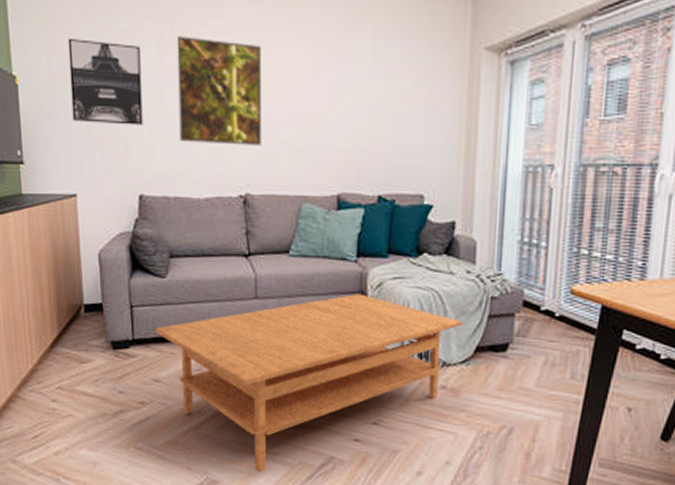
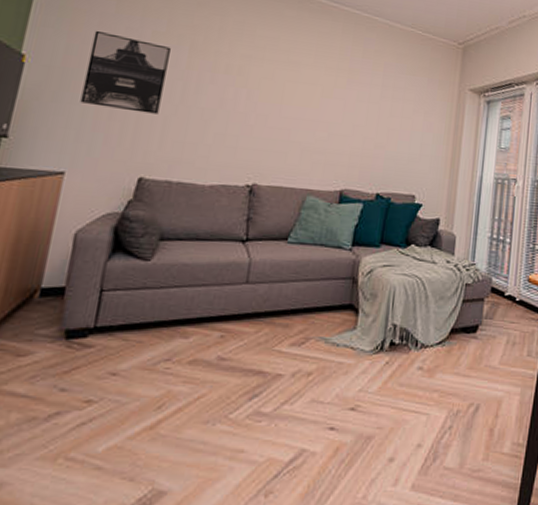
coffee table: present [155,293,462,473] -> none [124,279,440,476]
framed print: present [176,36,262,145] -> none [194,45,289,143]

